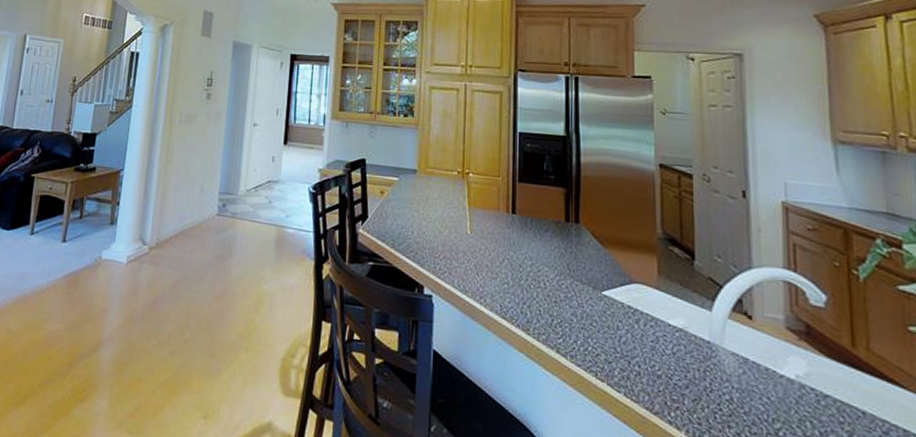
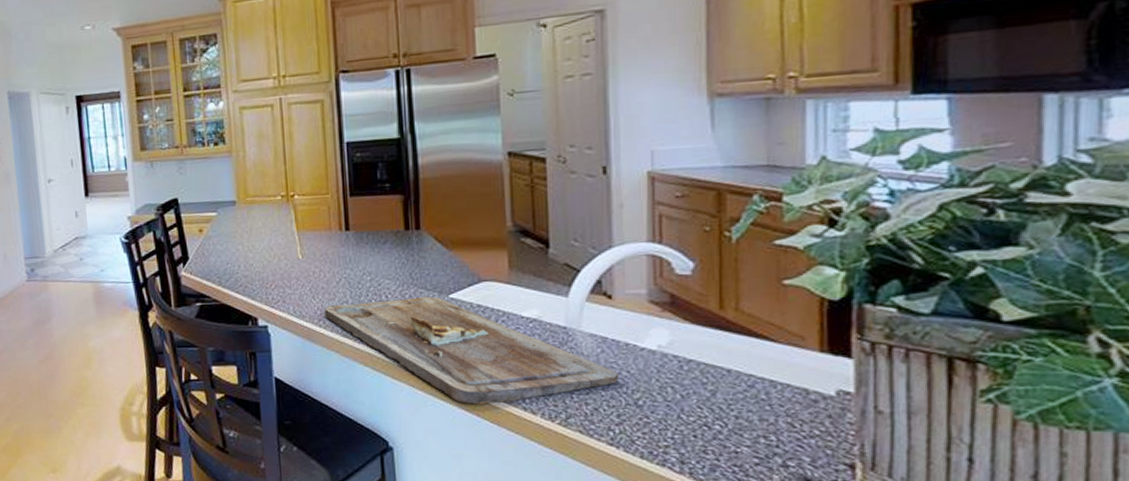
cutting board: none [486,283,760,413] -> present [324,296,619,405]

